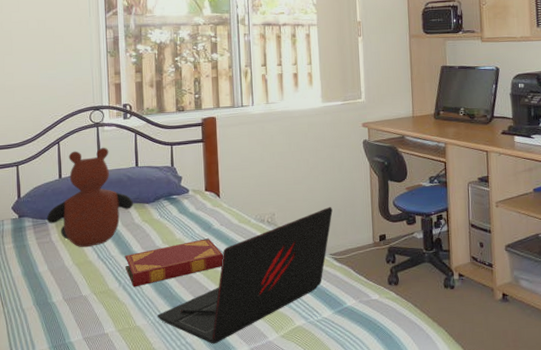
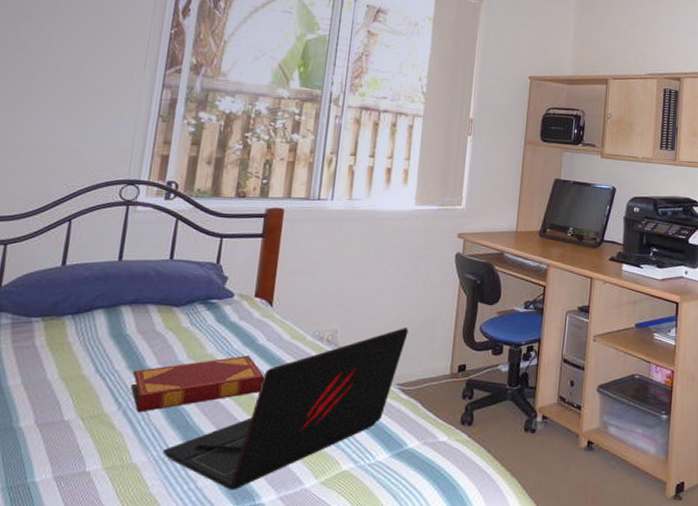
teddy bear: present [46,147,134,248] -> none [32,231,159,358]

